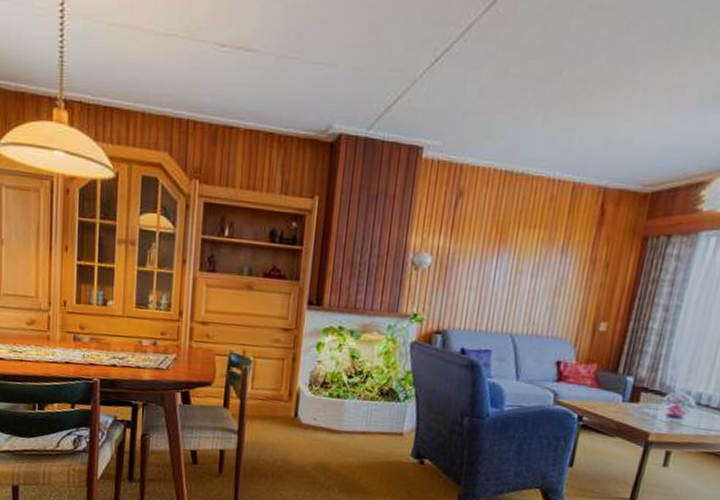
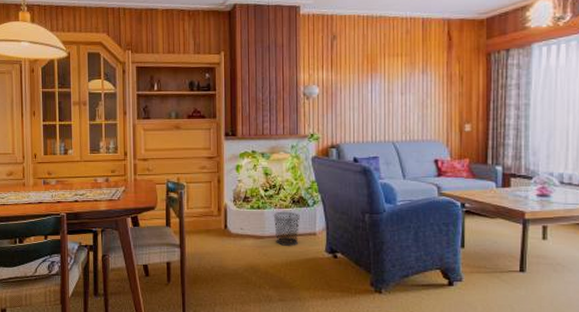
waste bin: none [354,403,387,446] -> present [273,211,300,247]

